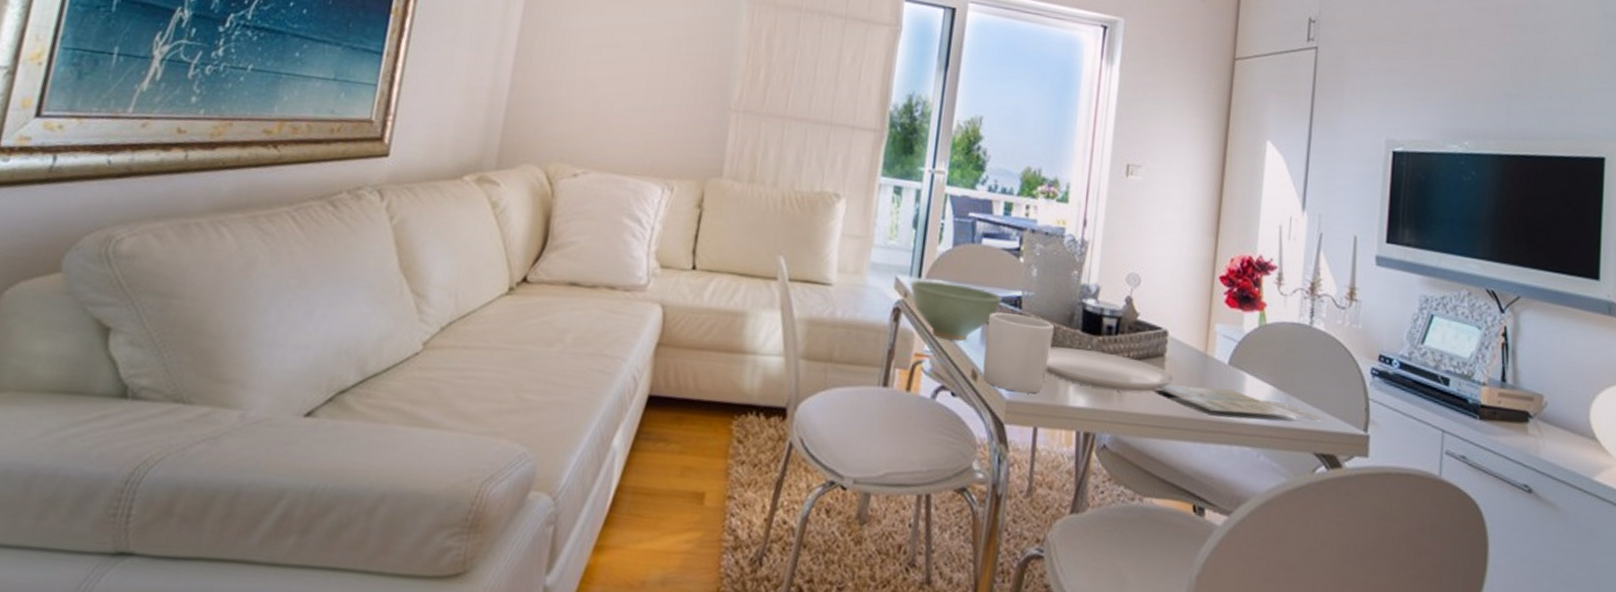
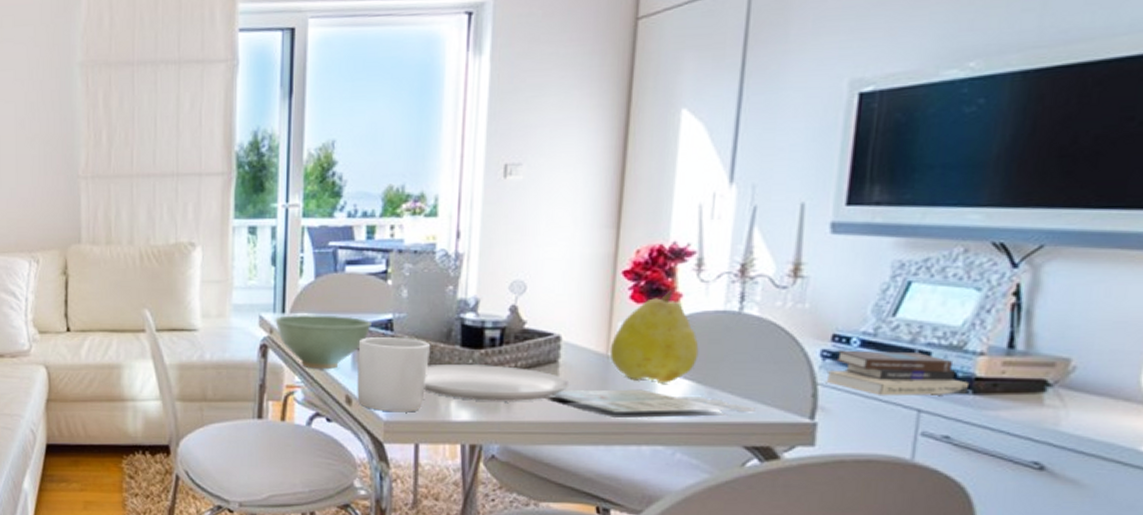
fruit: none [1207,299,1279,386] -> present [609,290,699,382]
books: none [1374,369,1478,420] -> present [824,350,970,397]

